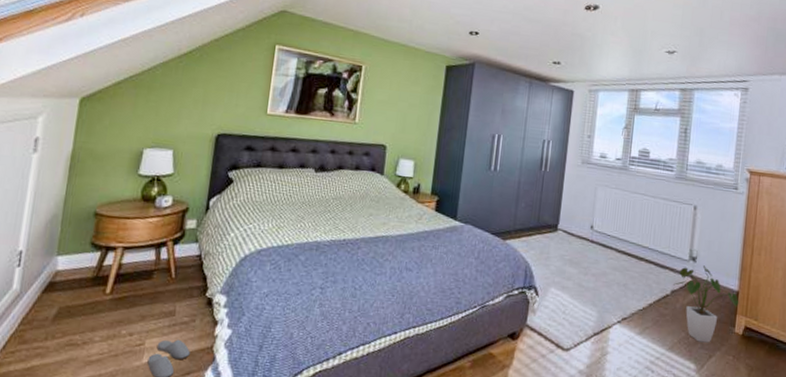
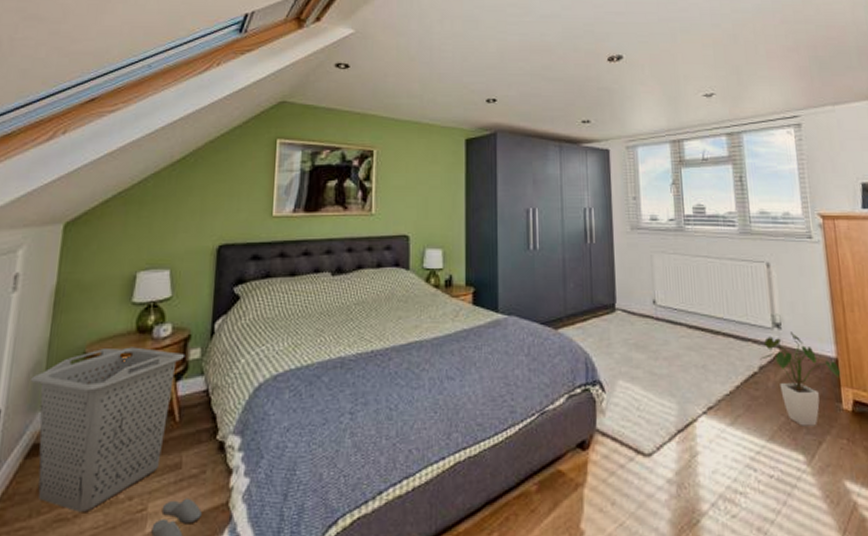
laundry basket: none [47,210,183,341] -> present [29,347,185,512]

